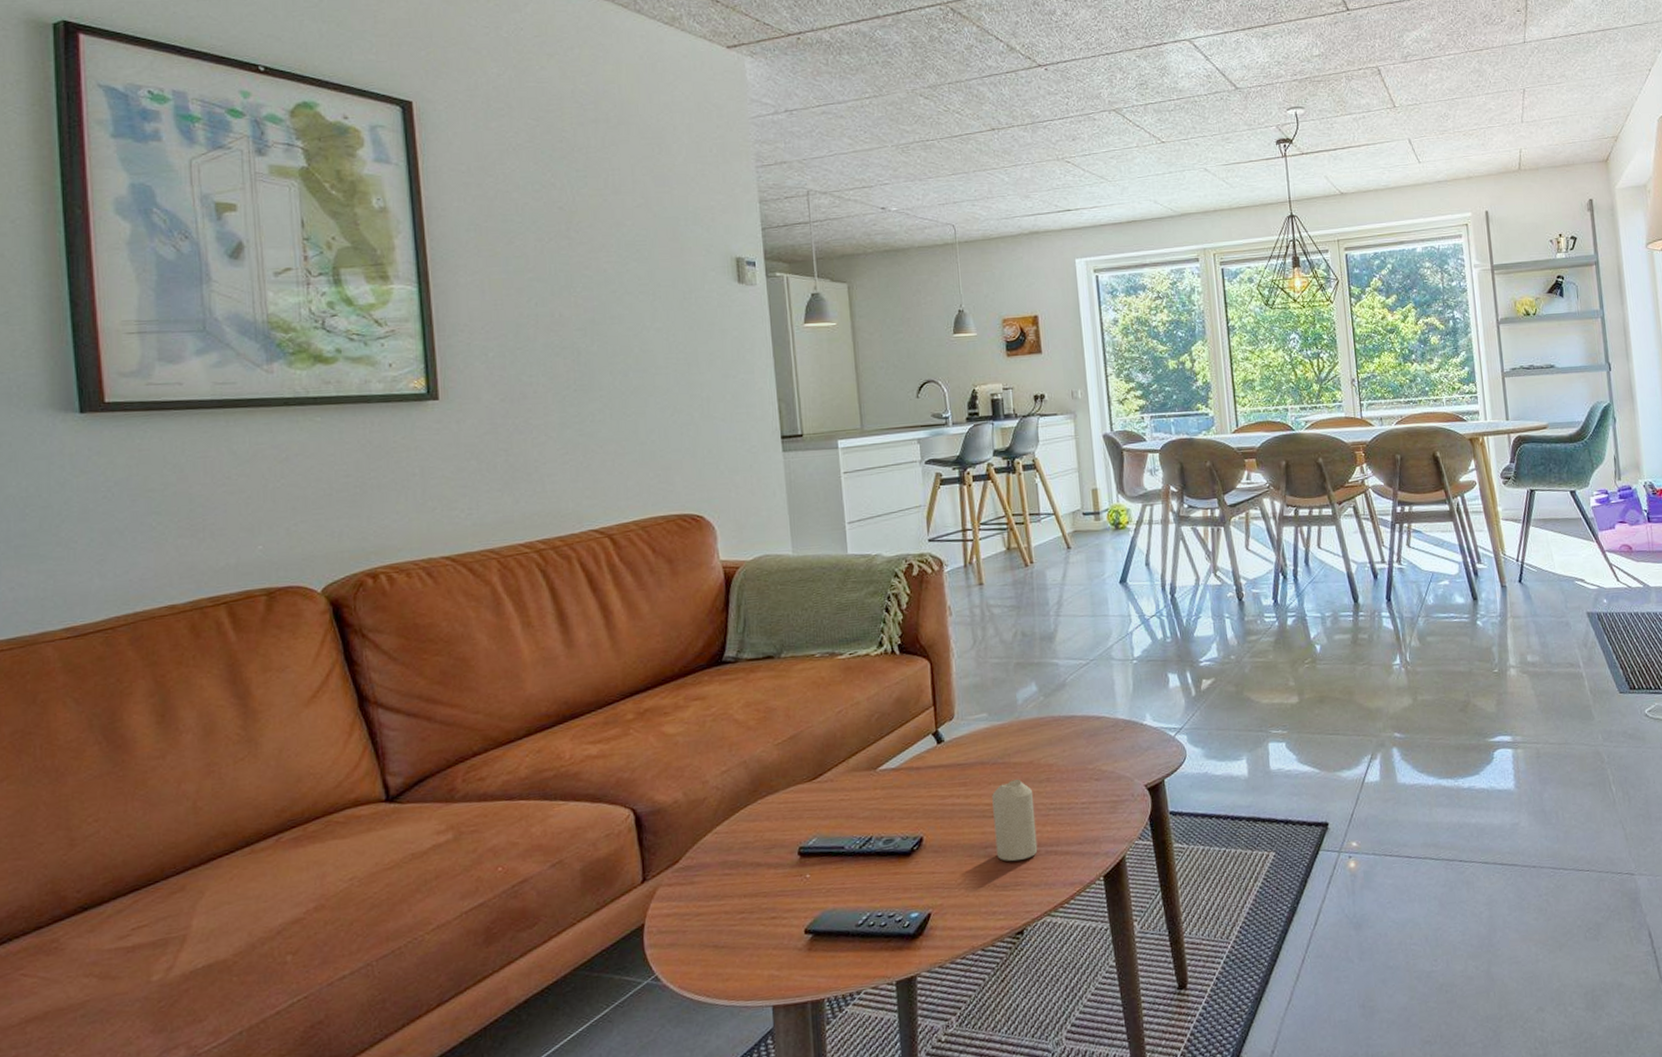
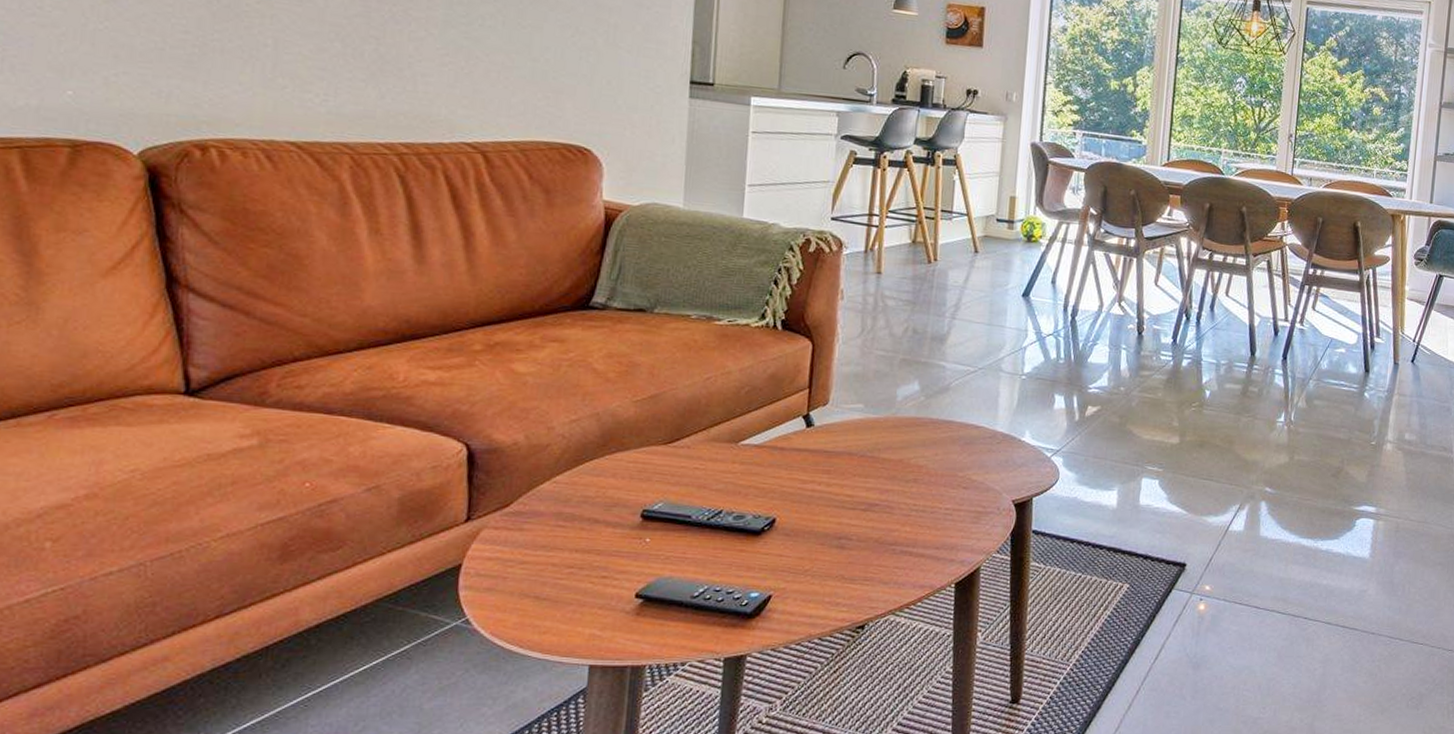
candle: present [992,779,1038,862] -> none [849,475,898,557]

